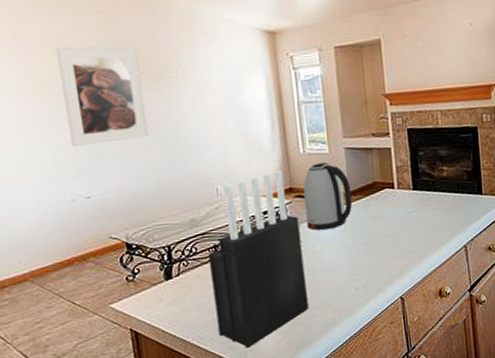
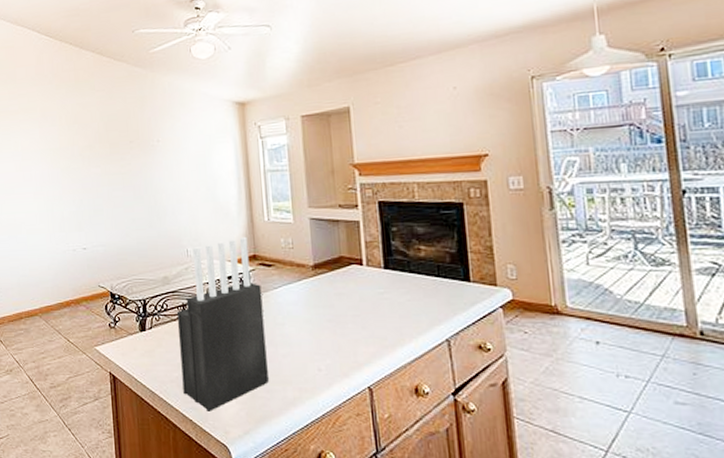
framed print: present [56,46,149,146] -> none [70,119,133,204]
kettle: present [303,162,353,231] -> none [266,231,317,302]

